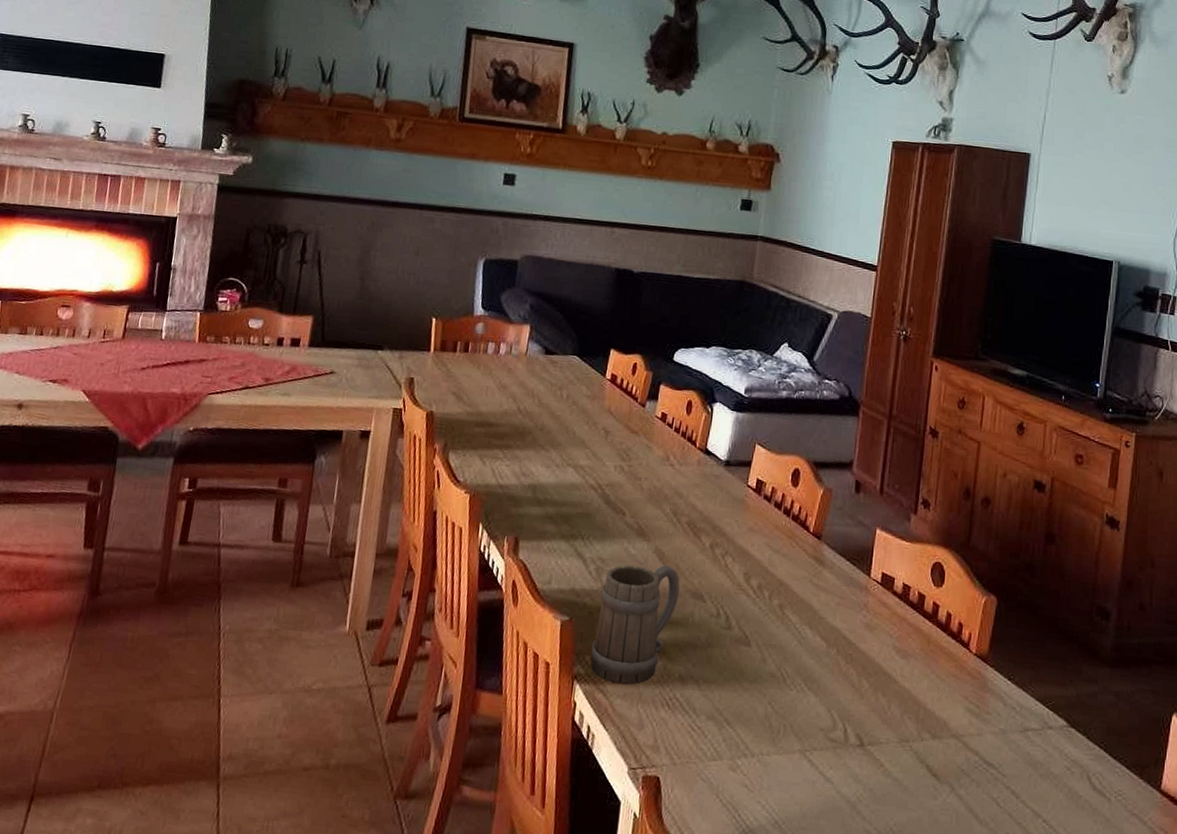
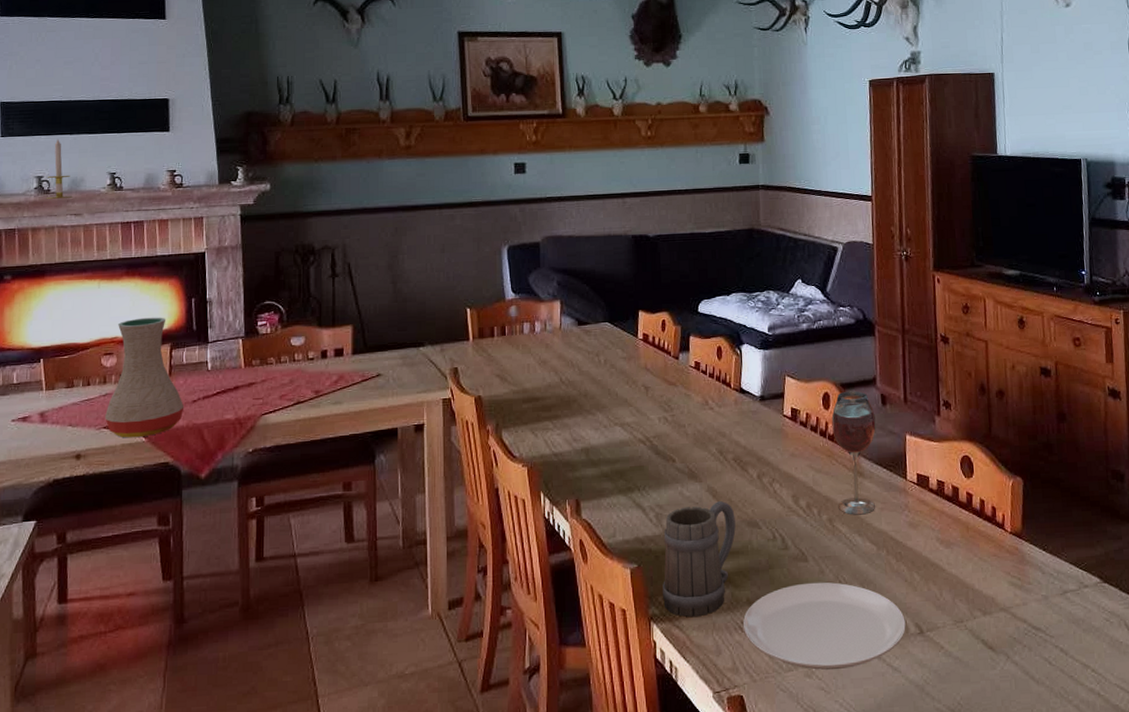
candle: none [28,80,56,141] -> present [46,139,73,199]
vase: none [52,274,133,397] -> present [105,317,185,438]
plate: none [671,668,846,769] -> present [743,582,906,670]
wineglass: none [791,471,846,607] -> present [831,390,876,515]

